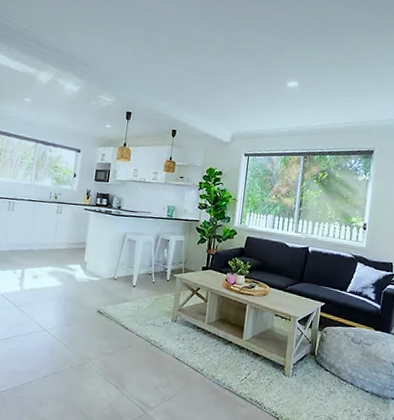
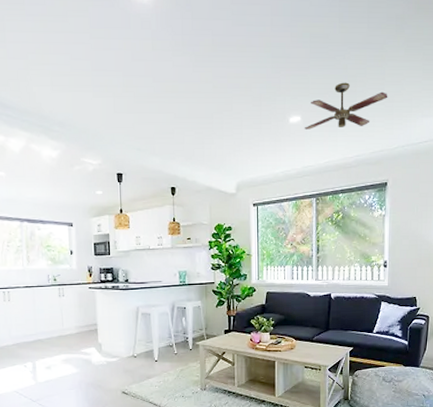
ceiling fan: none [300,57,382,98] -> present [304,82,388,130]

